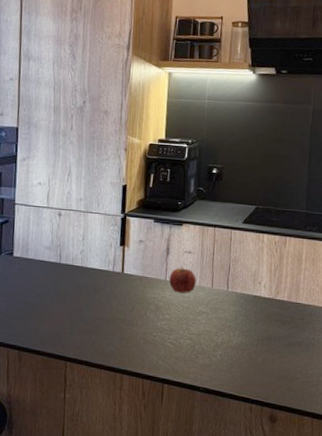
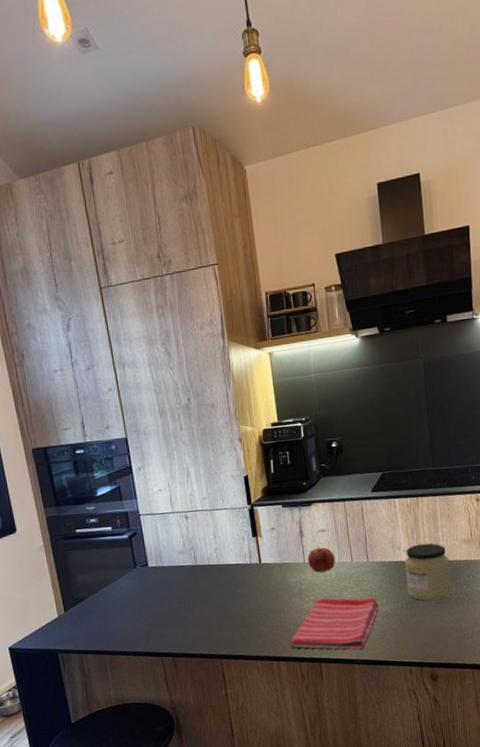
dish towel: none [137,319,231,377] -> present [290,597,379,649]
jar: none [261,282,307,342] -> present [404,543,453,601]

